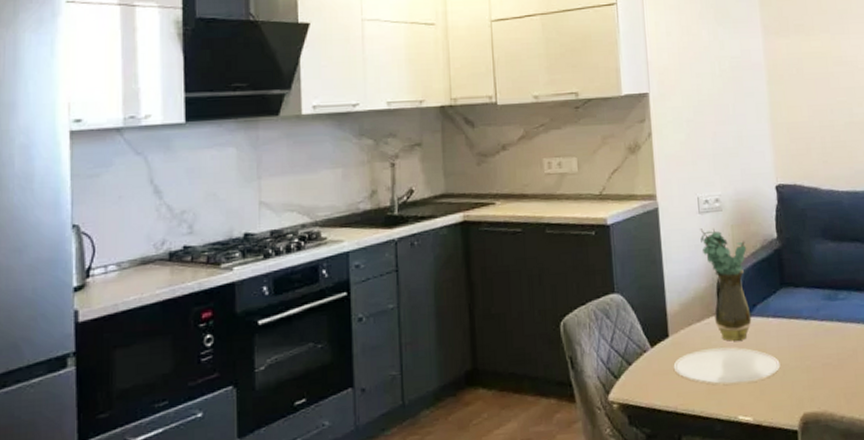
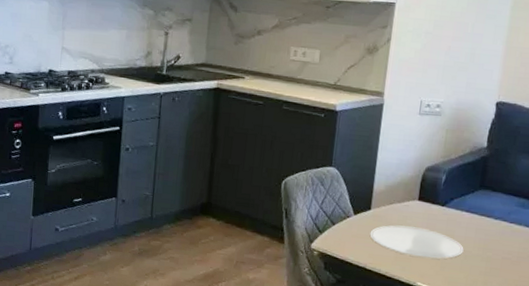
vase: present [700,228,752,341] -> none [414,127,457,225]

